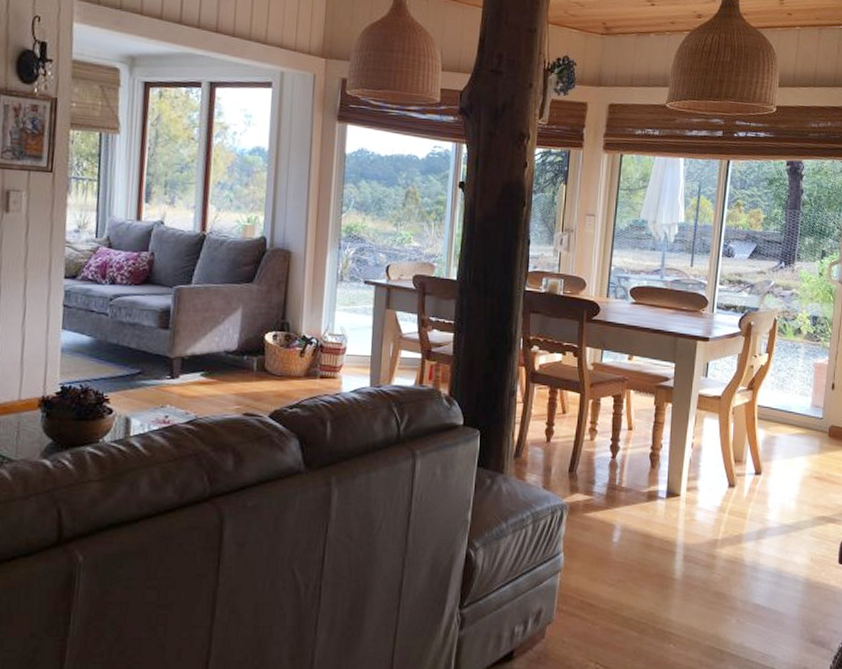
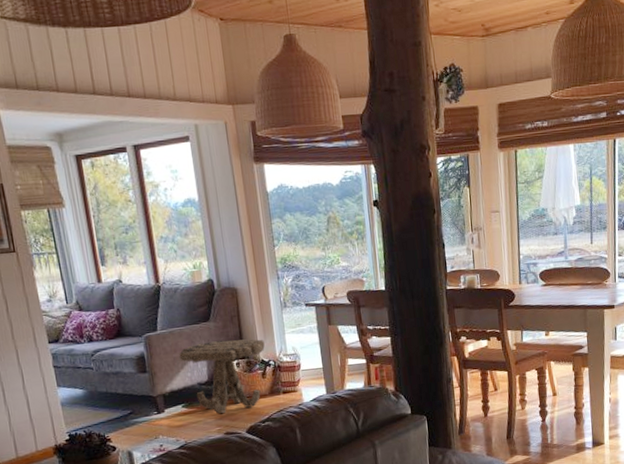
side table: none [210,305,310,390] -> present [179,339,265,414]

